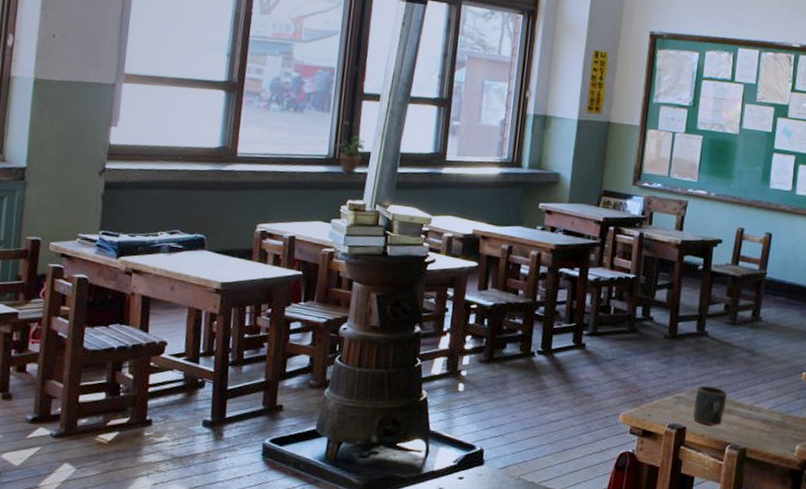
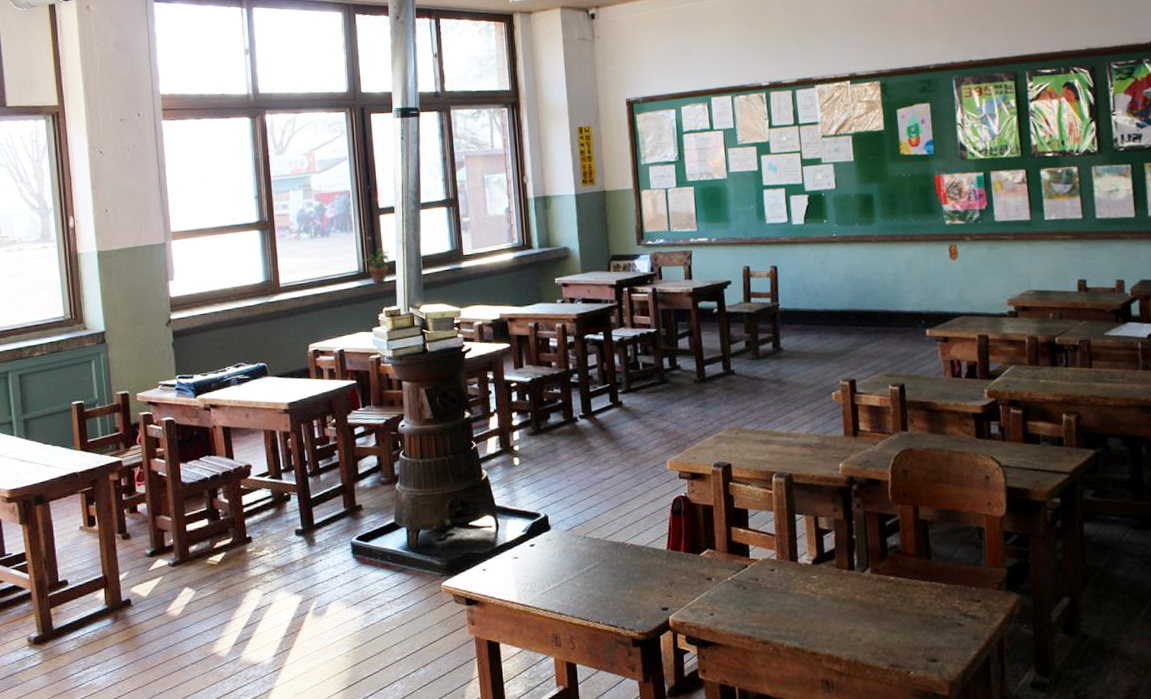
mug: present [692,386,728,426] -> none [734,421,765,458]

